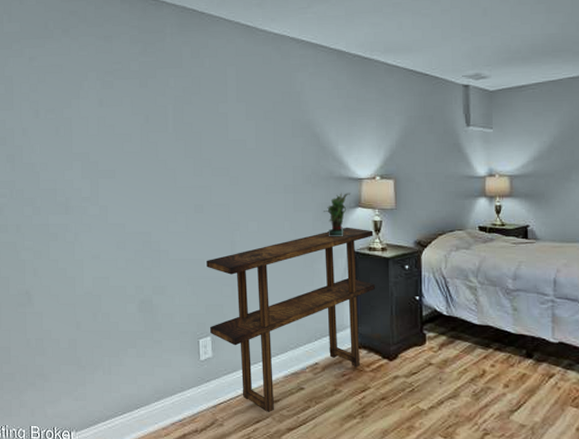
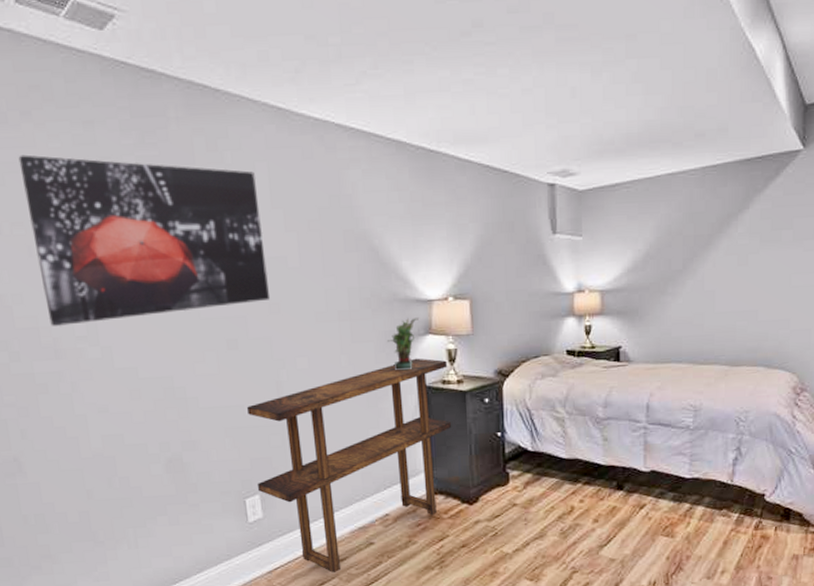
wall art: none [57,60,231,188] -> present [18,154,271,326]

